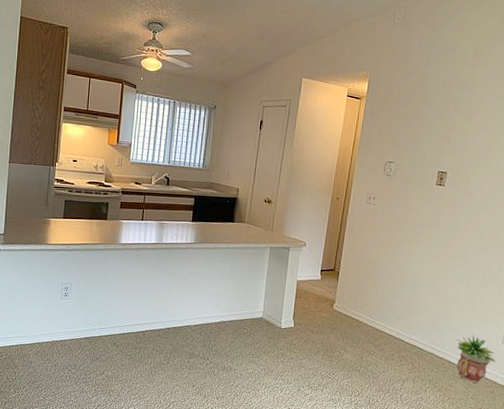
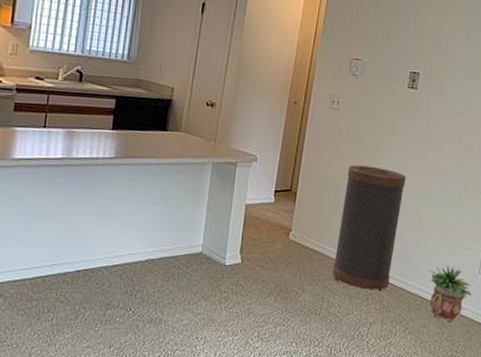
trash can: none [370,250,435,355] -> present [332,165,406,291]

